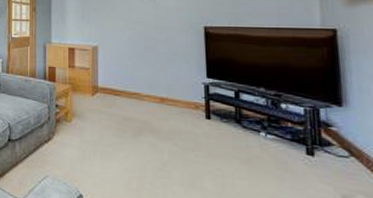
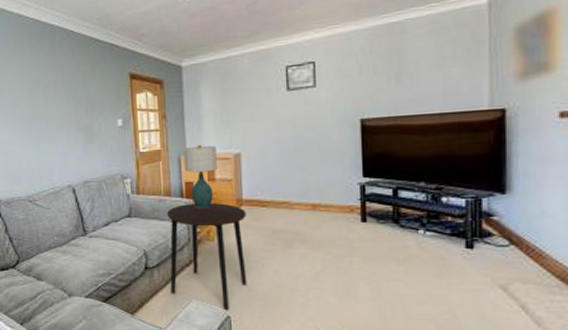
side table: none [30,86,101,189] -> present [167,203,247,310]
table lamp: none [48,36,77,92] -> present [183,145,217,209]

